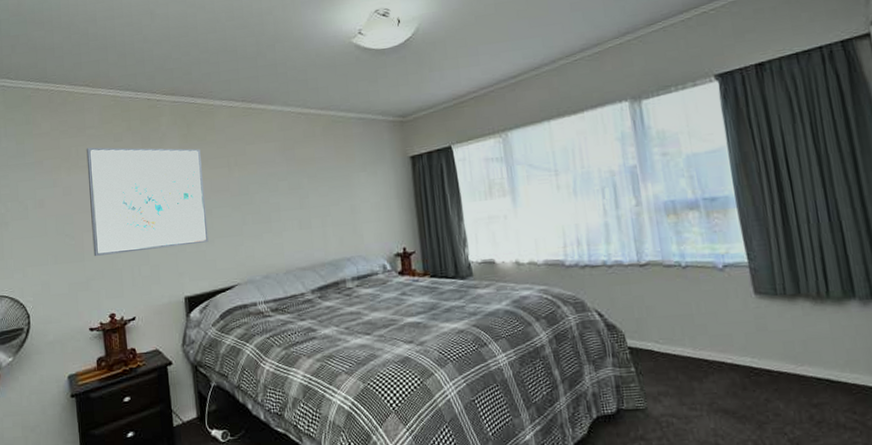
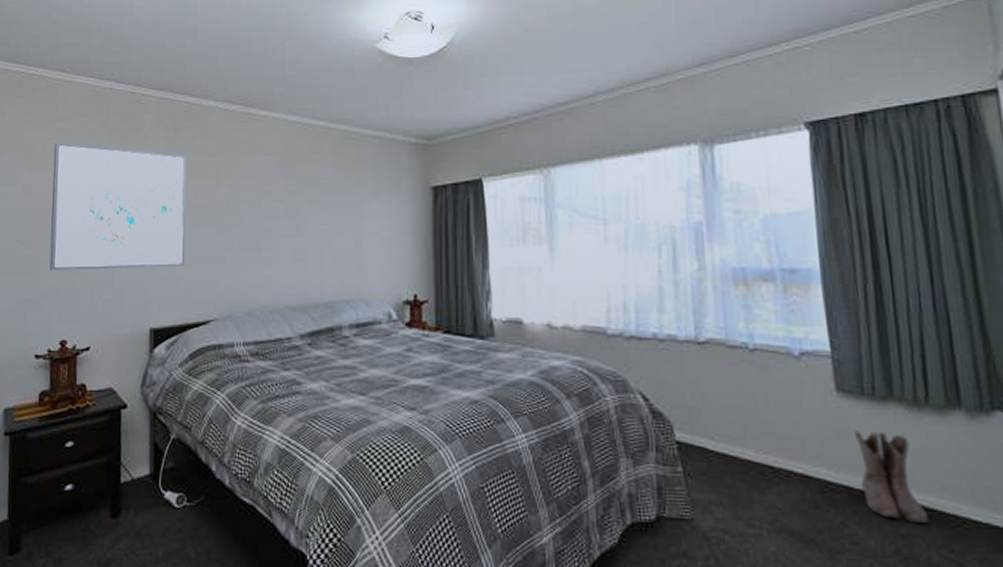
boots: none [770,323,836,394] -> present [853,431,929,524]

